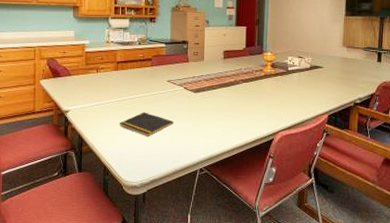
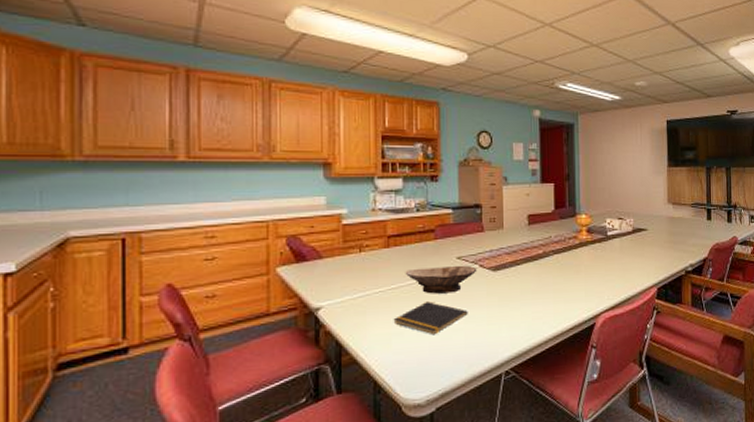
bowl: none [128,86,182,107] -> present [405,265,477,294]

